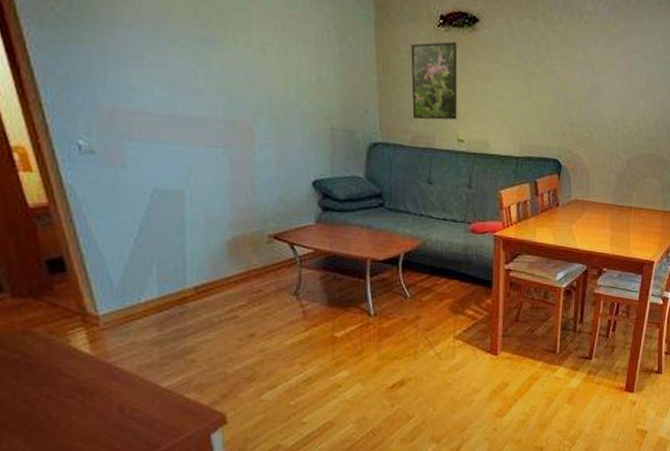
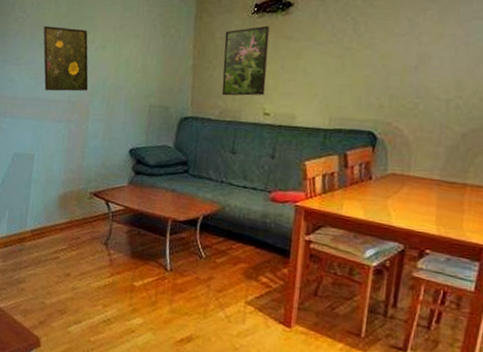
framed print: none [172,15,250,108] -> present [43,26,89,91]

